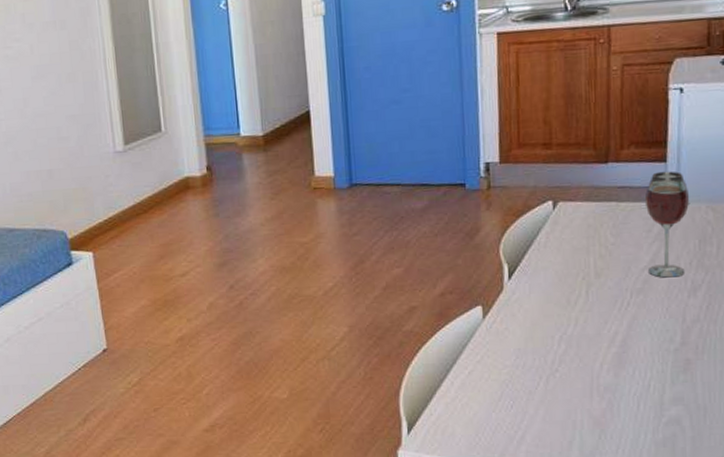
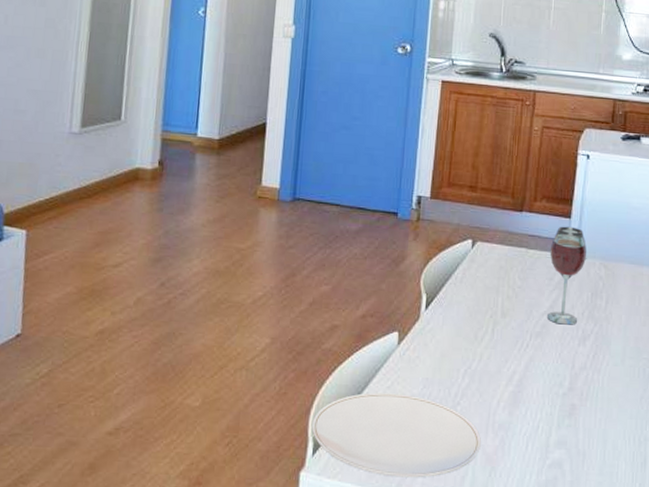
plate: none [403,366,586,448] -> present [312,392,481,478]

